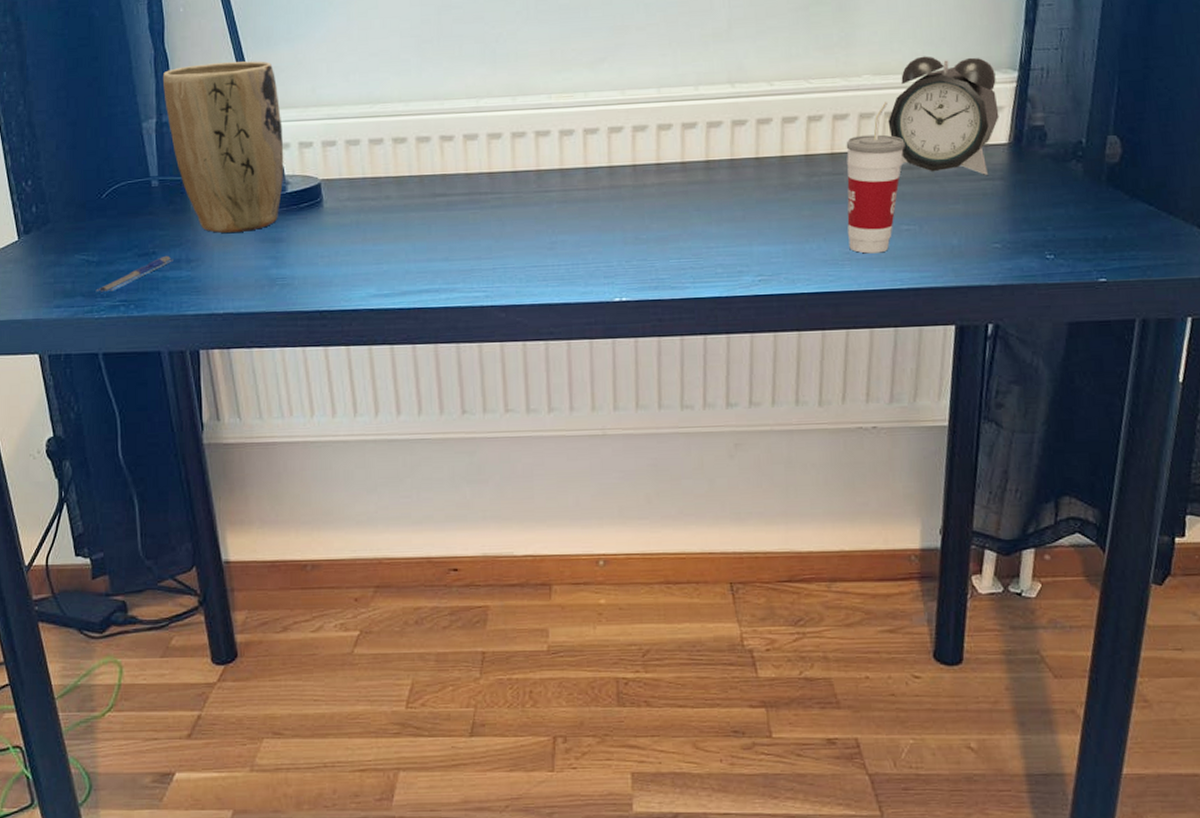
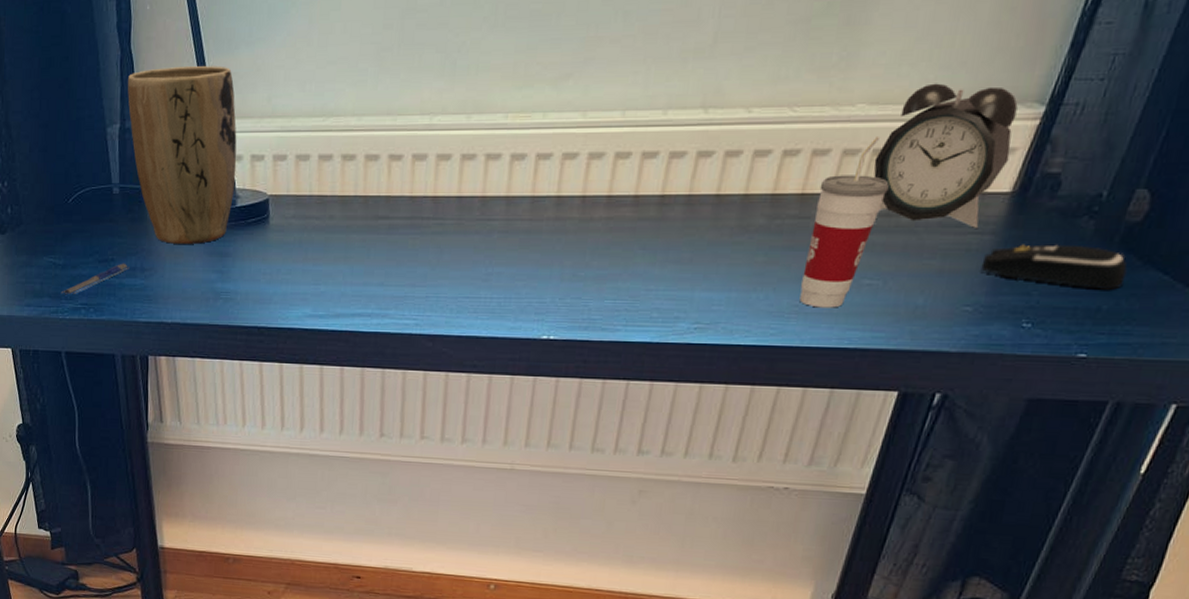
computer mouse: none [999,184,1120,222] -> present [980,244,1128,290]

